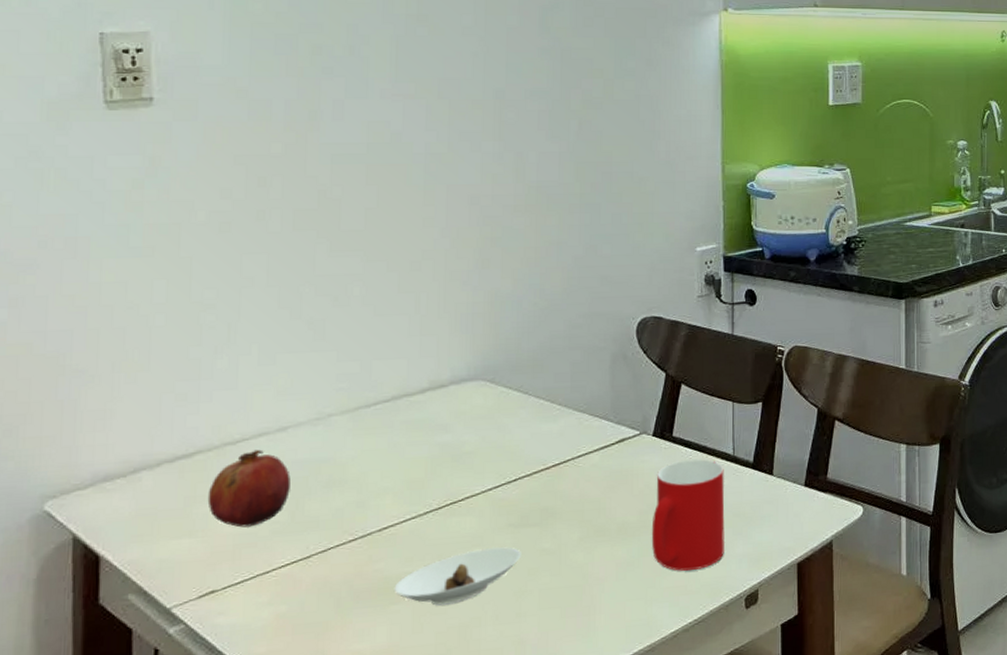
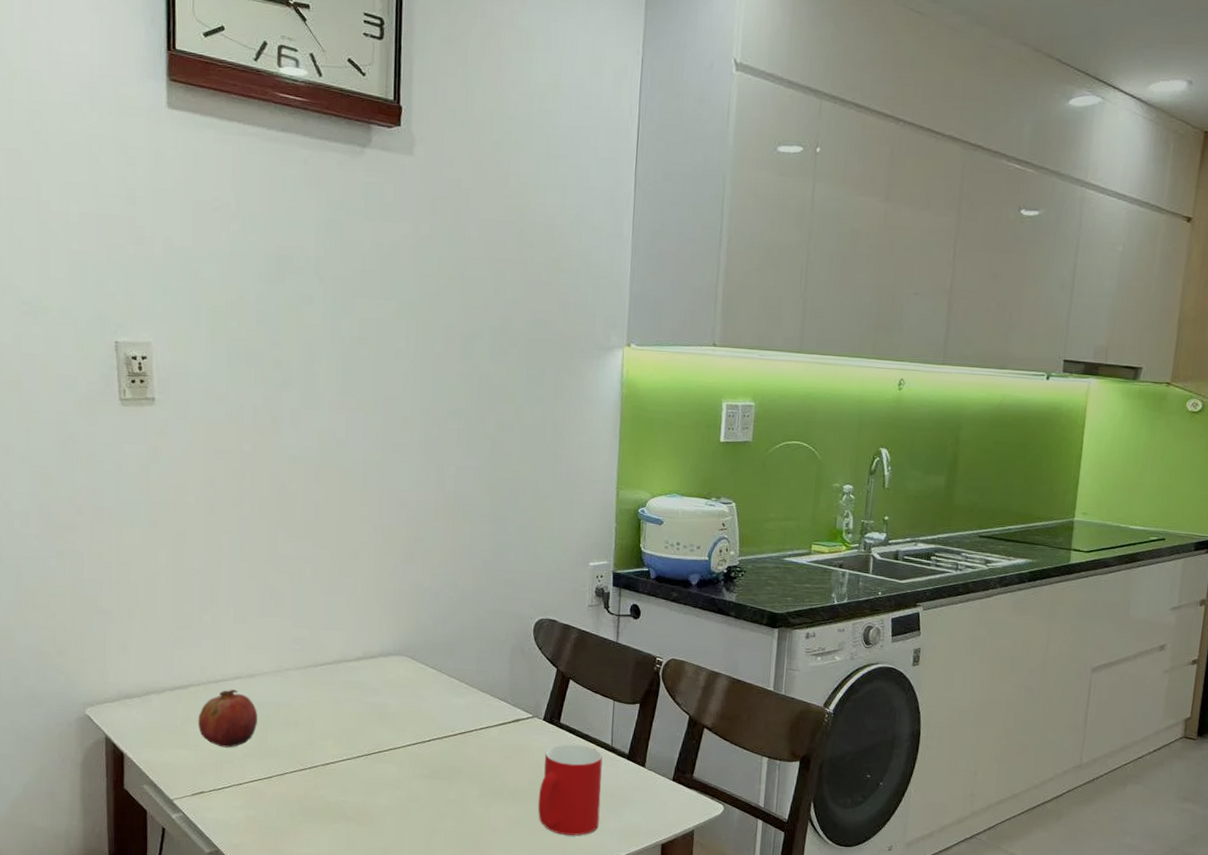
saucer: present [394,547,521,606] -> none [333,791,432,831]

